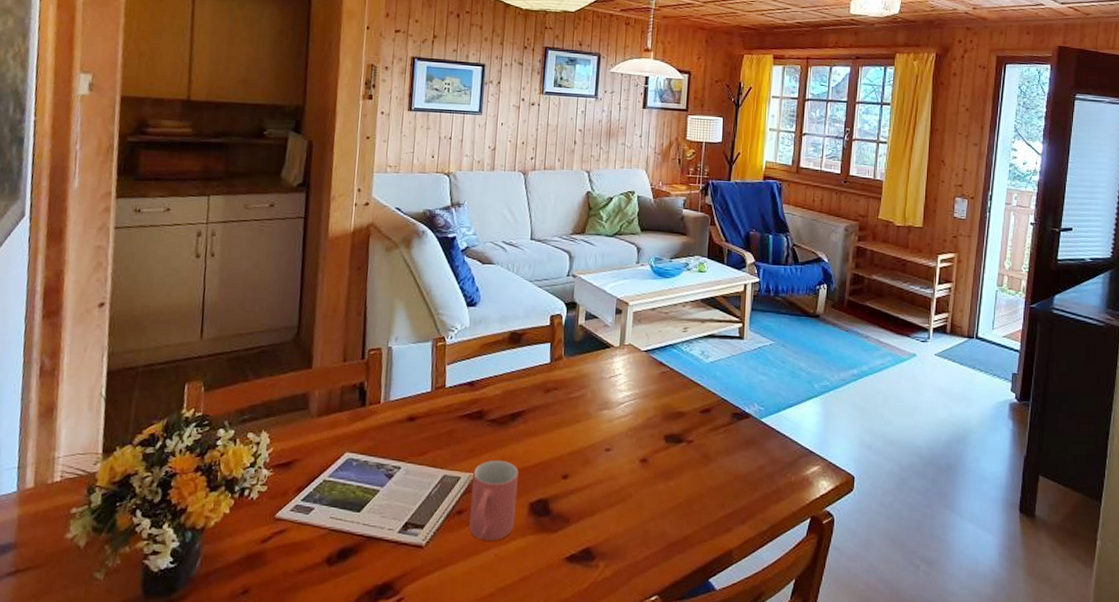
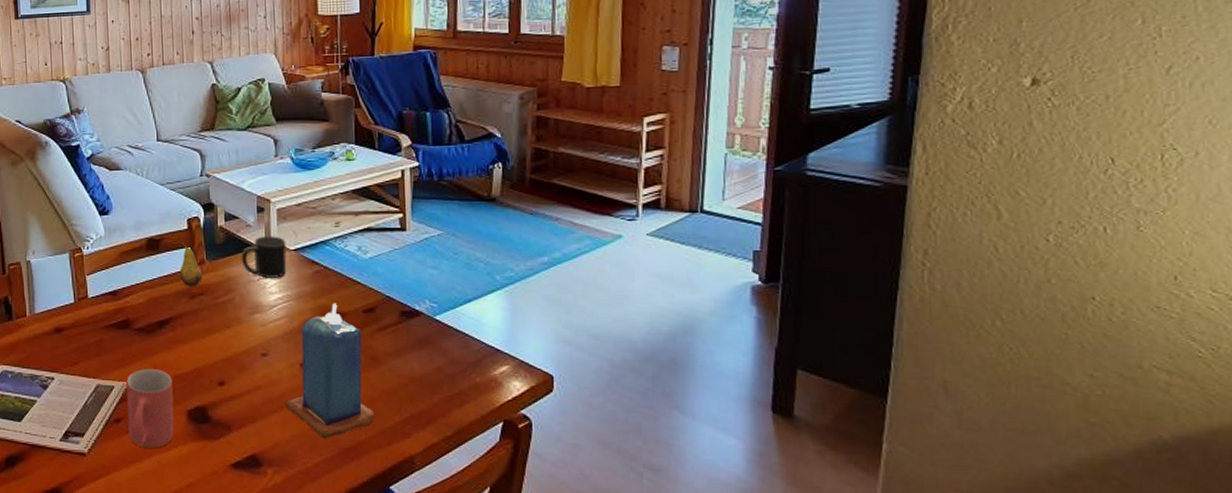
fruit: none [537,334,559,382] -> present [178,238,203,287]
mug: none [596,336,639,377] -> present [241,236,287,278]
candle: none [623,402,702,533] -> present [286,302,375,439]

